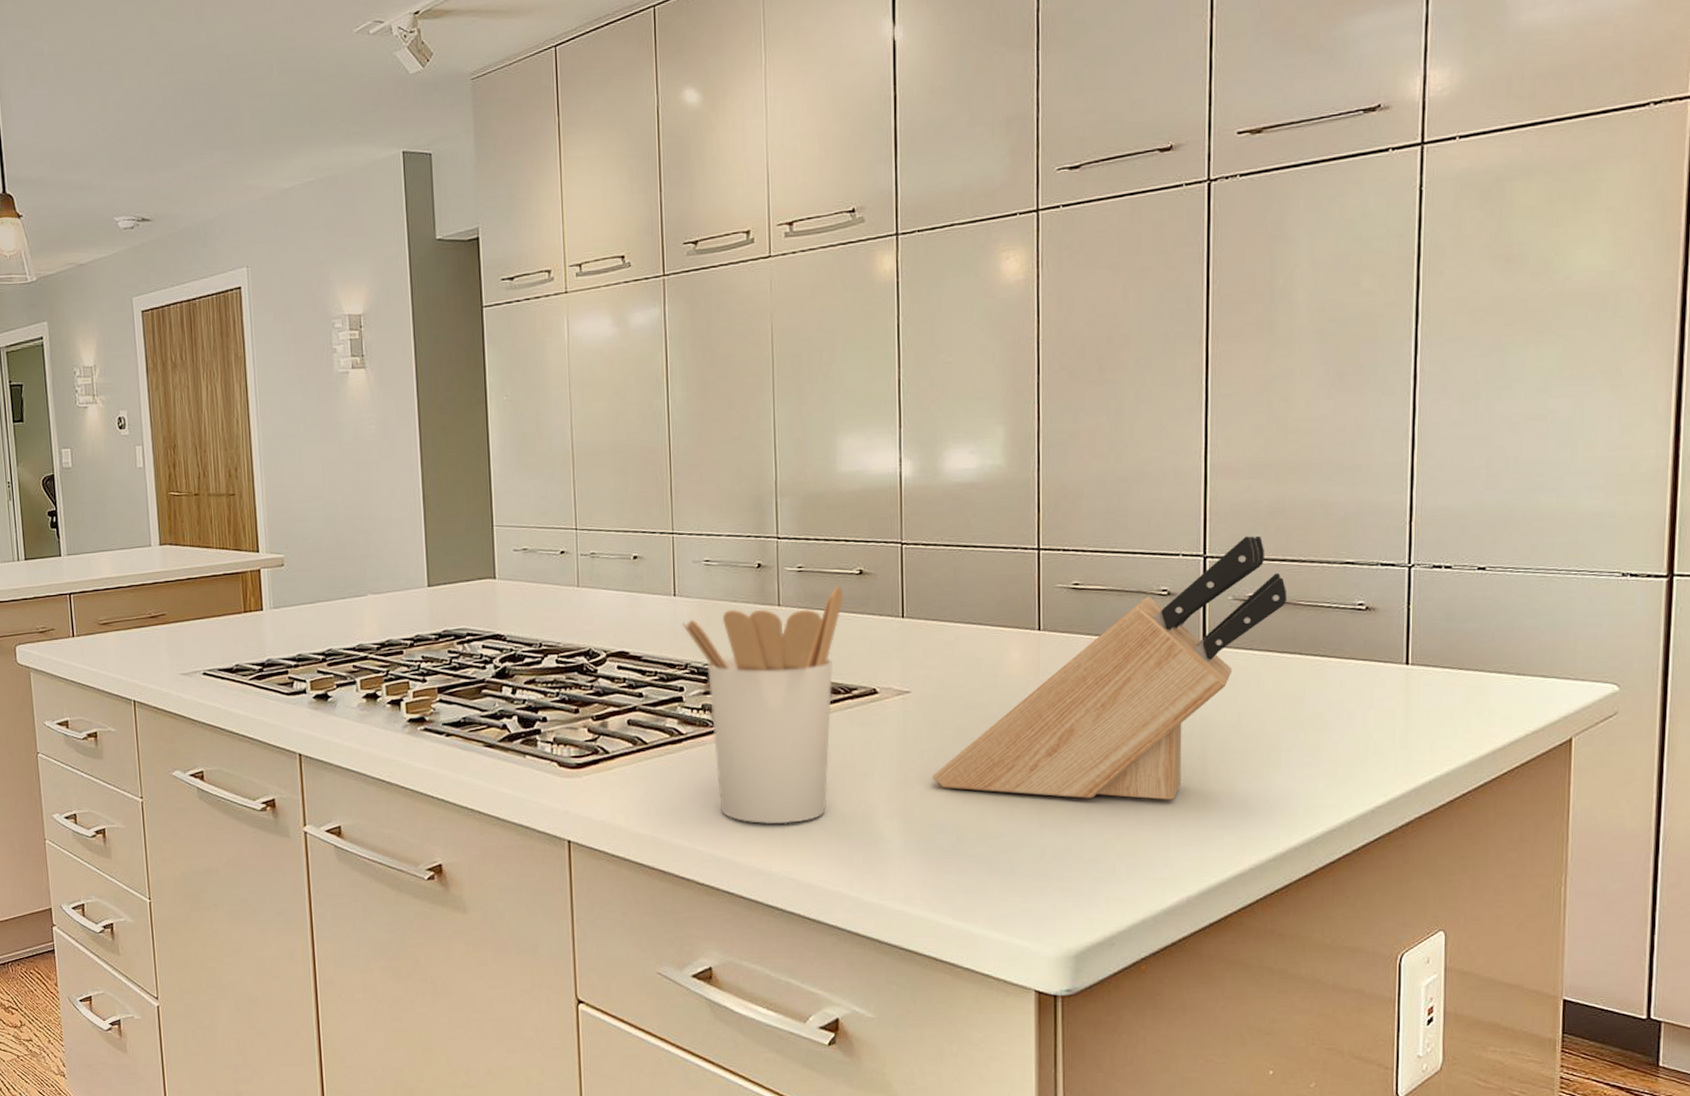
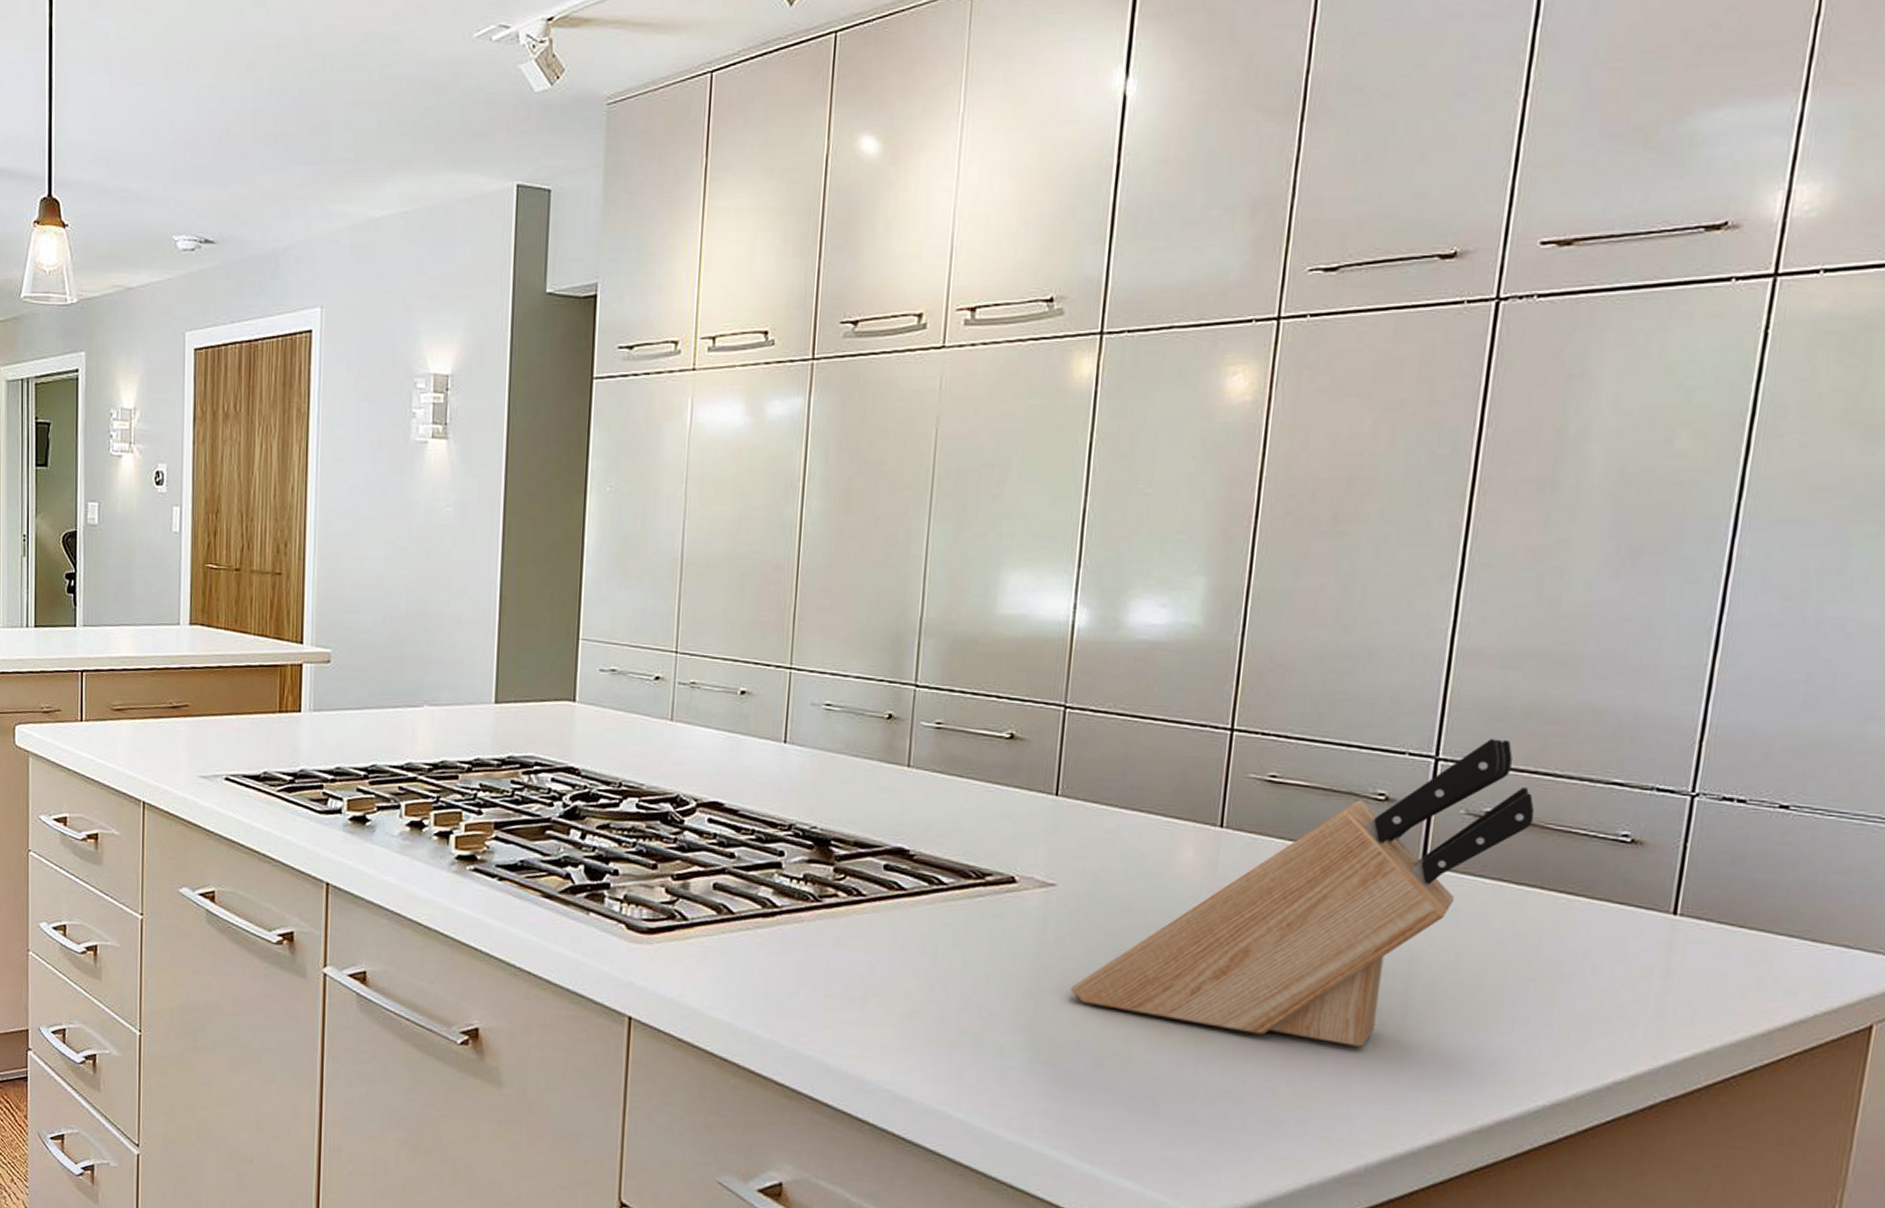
utensil holder: present [682,586,844,825] -> none [791,750,989,1026]

